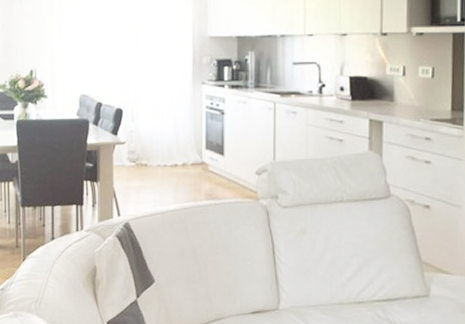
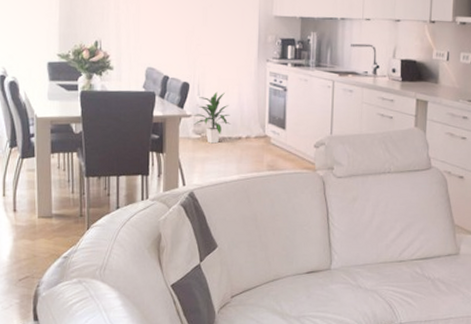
indoor plant: none [126,117,167,172] -> present [192,91,231,144]

